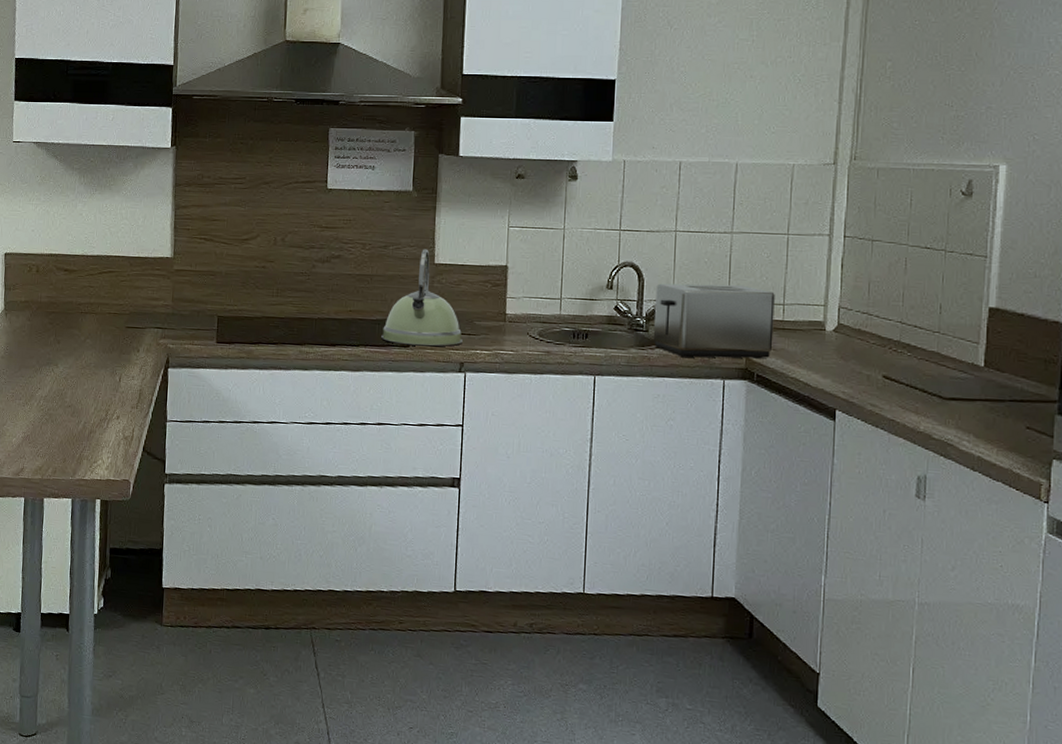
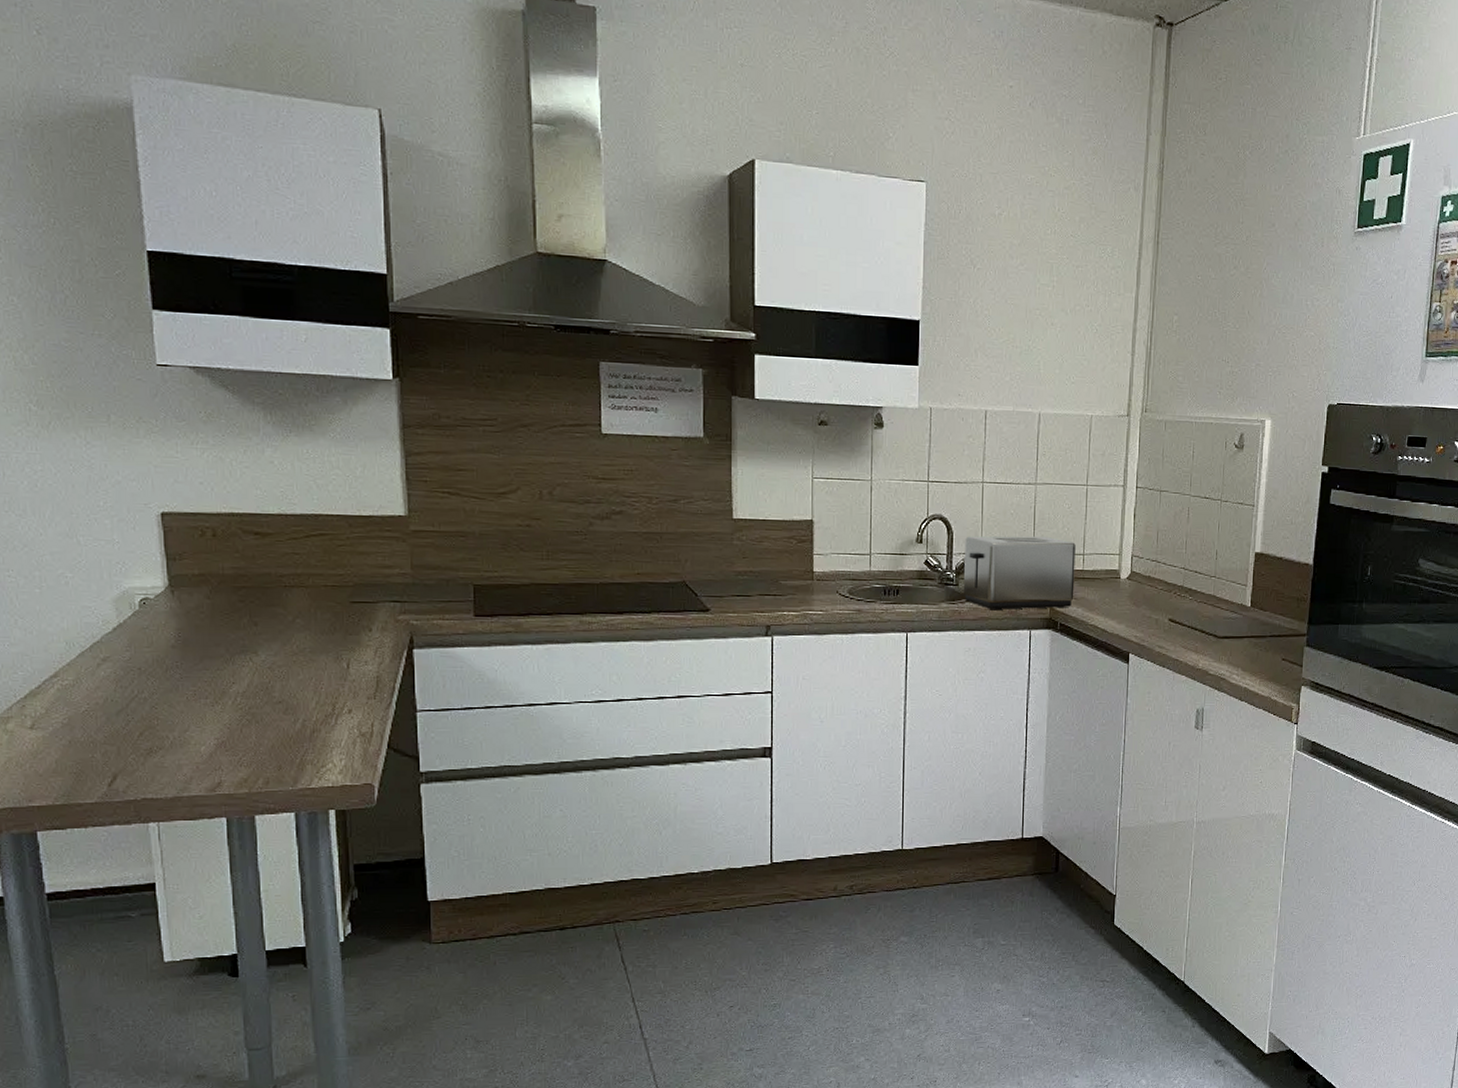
kettle: present [381,249,463,347] -> none [676,503,768,610]

